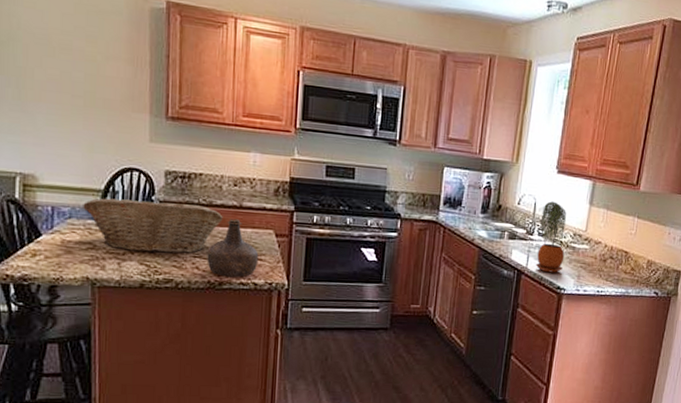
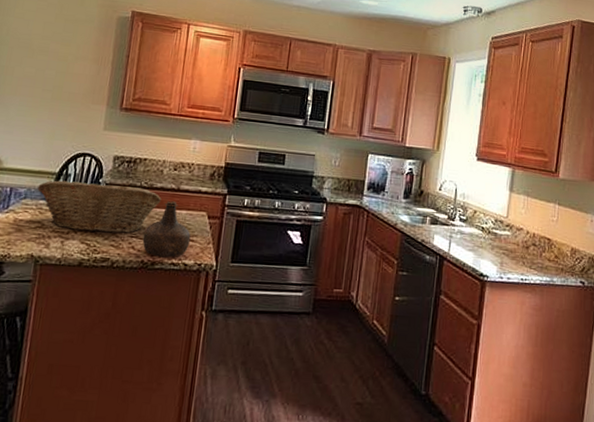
potted plant: present [535,201,566,273] -> none [457,187,487,260]

